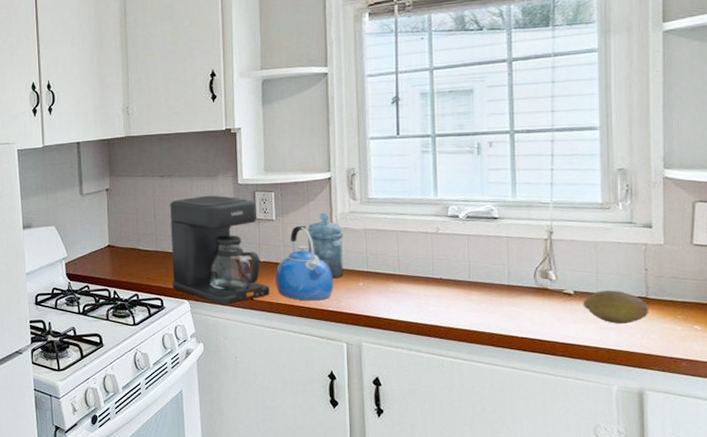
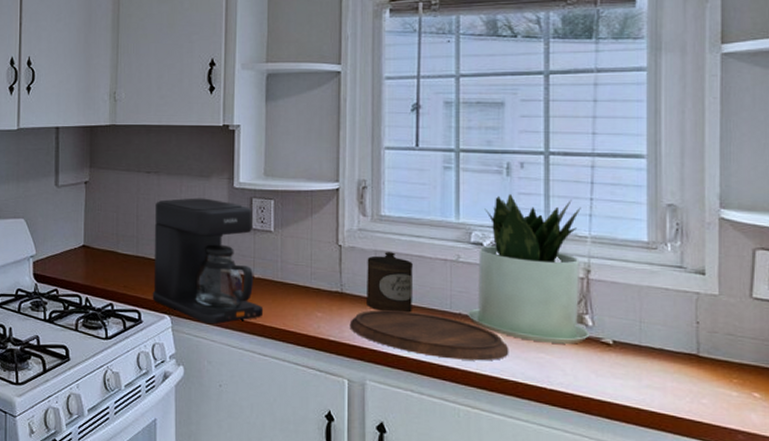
kettle: present [275,226,334,301] -> none [270,241,337,328]
canister: present [306,212,343,279] -> none [308,227,350,304]
cutting board: none [345,280,485,318] -> present [349,310,509,361]
canister: none [358,230,400,282] -> present [367,252,413,313]
planter: none [446,171,554,298] -> present [466,194,590,344]
fruit: present [582,290,650,324] -> none [623,342,701,384]

